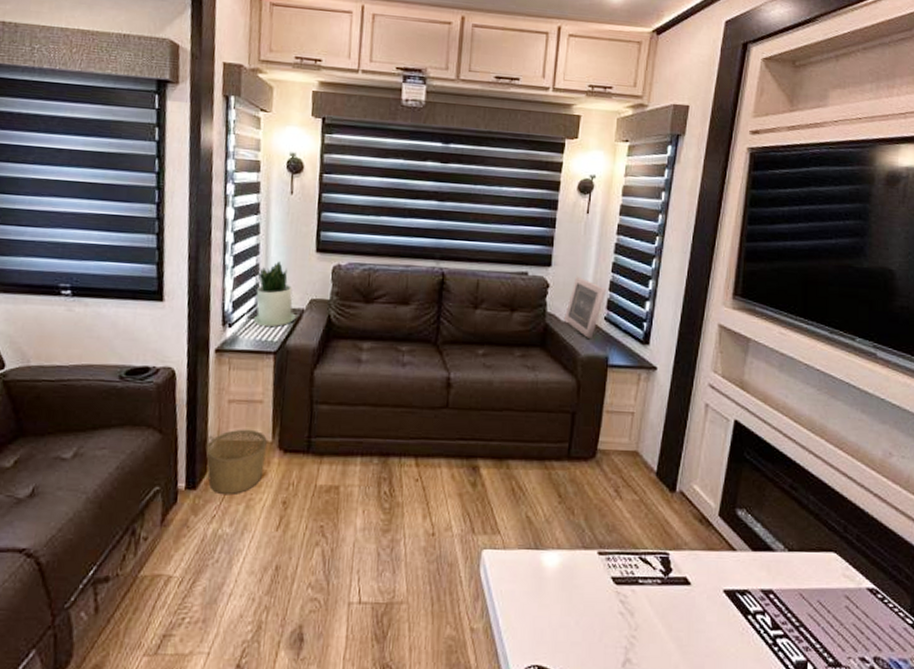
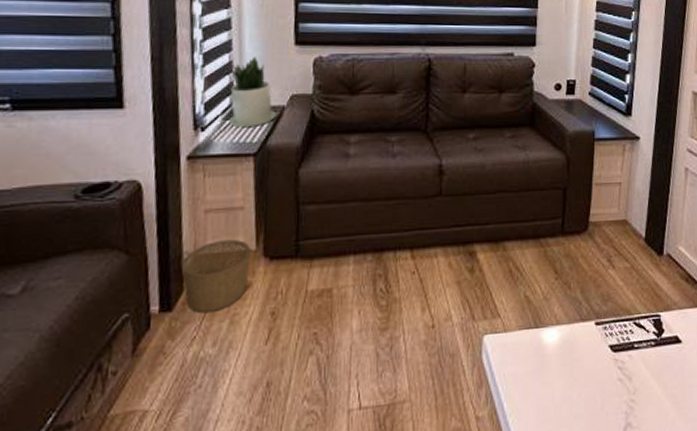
picture frame: present [563,276,607,338] -> none [550,54,590,114]

